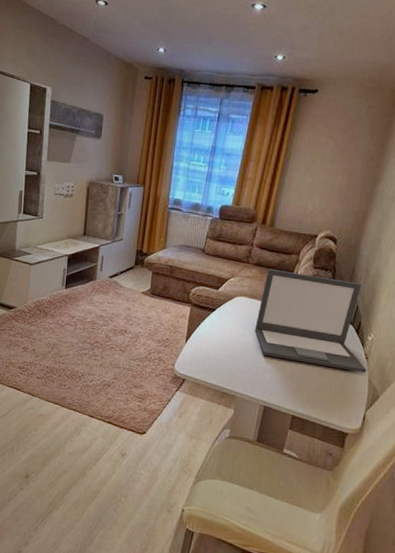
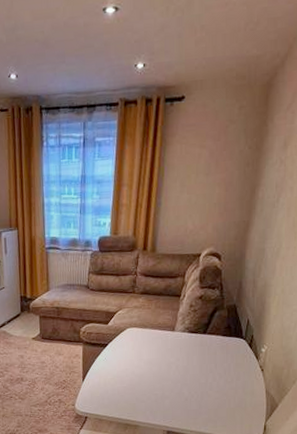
laptop: present [255,268,367,374] -> none [149,295,263,385]

